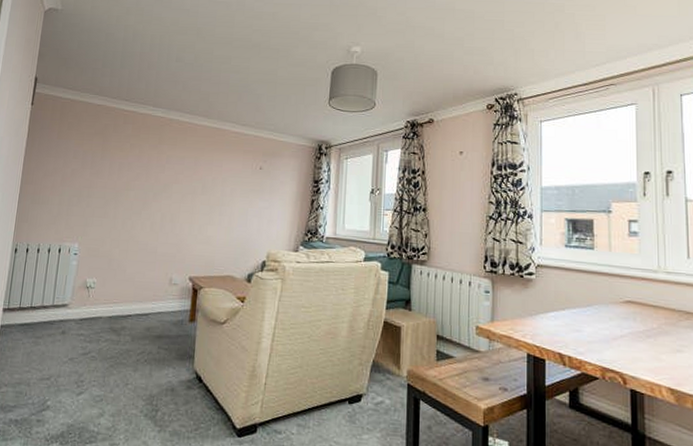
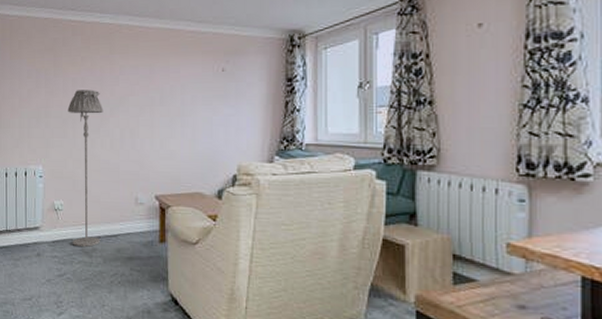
floor lamp: none [101,174,147,326] -> present [67,89,104,247]

